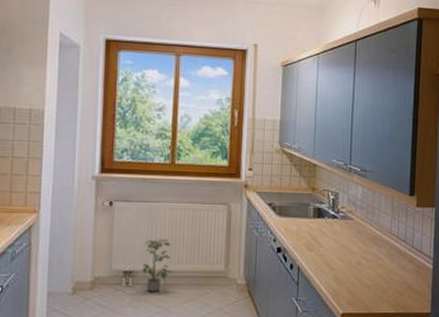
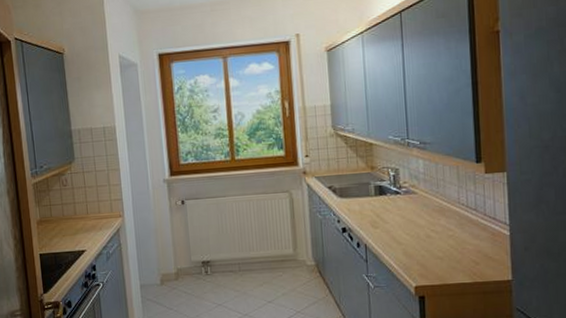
potted plant: present [141,238,174,293] -> none [217,229,247,279]

